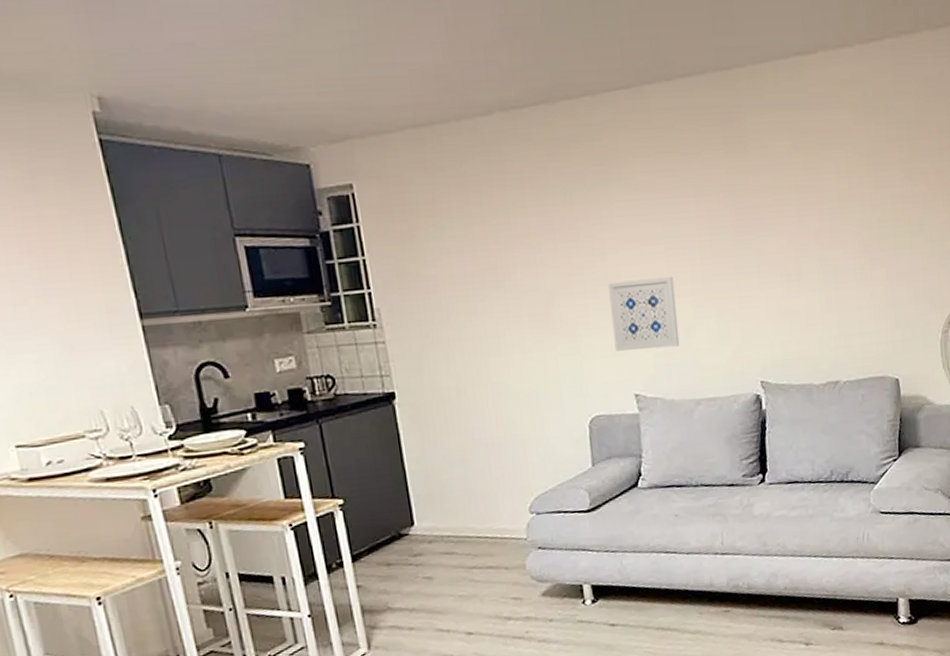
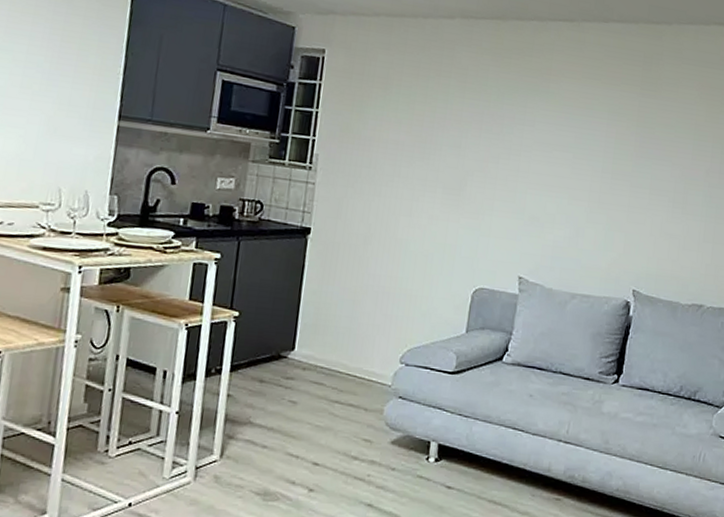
wall art: present [608,276,680,351] -> none [510,175,575,243]

